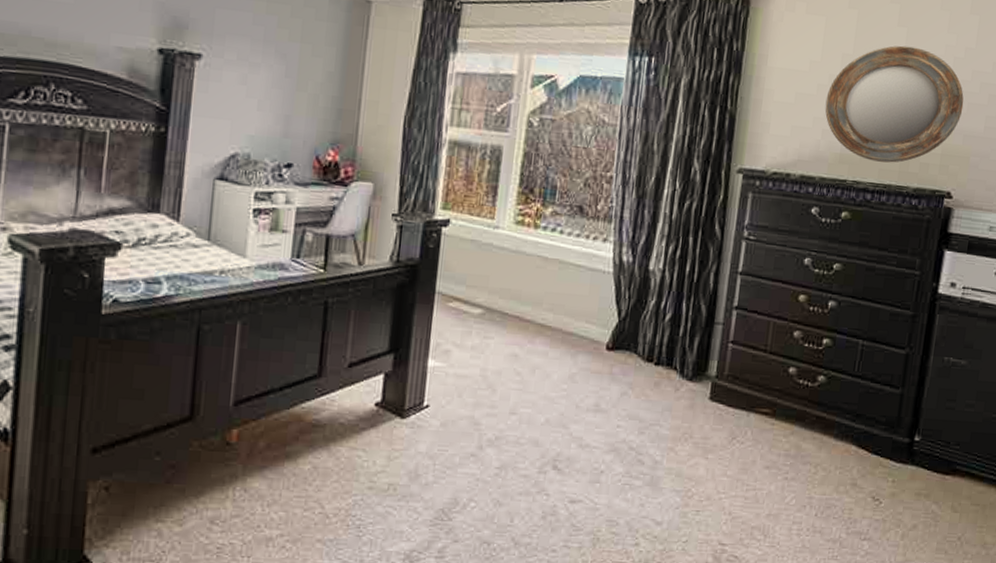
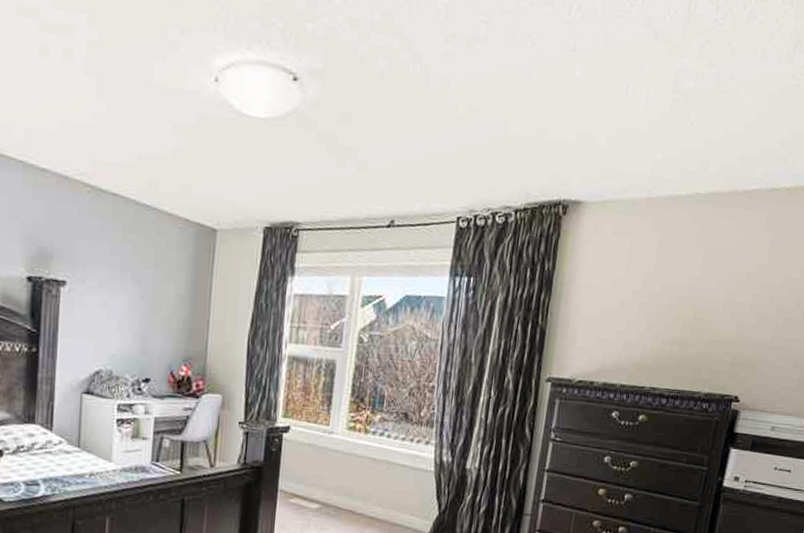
home mirror: present [825,45,964,163] -> none [627,263,754,371]

